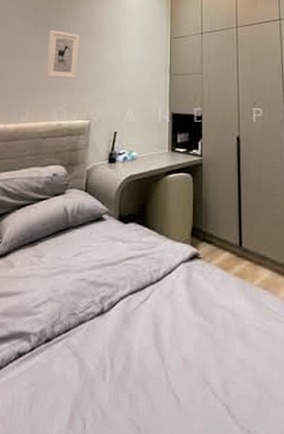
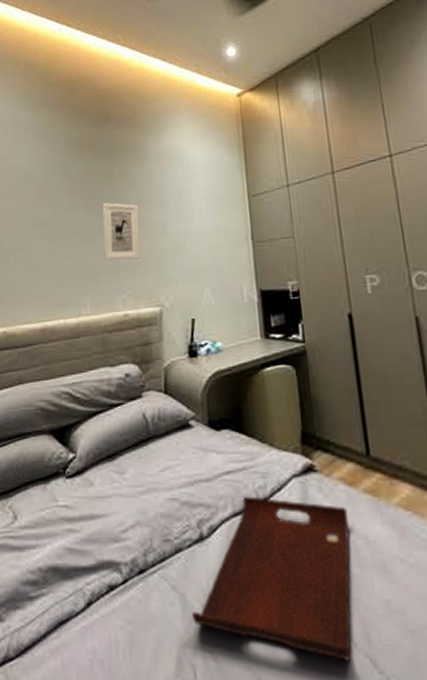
serving tray: none [87,277,220,409] -> present [192,496,352,661]

